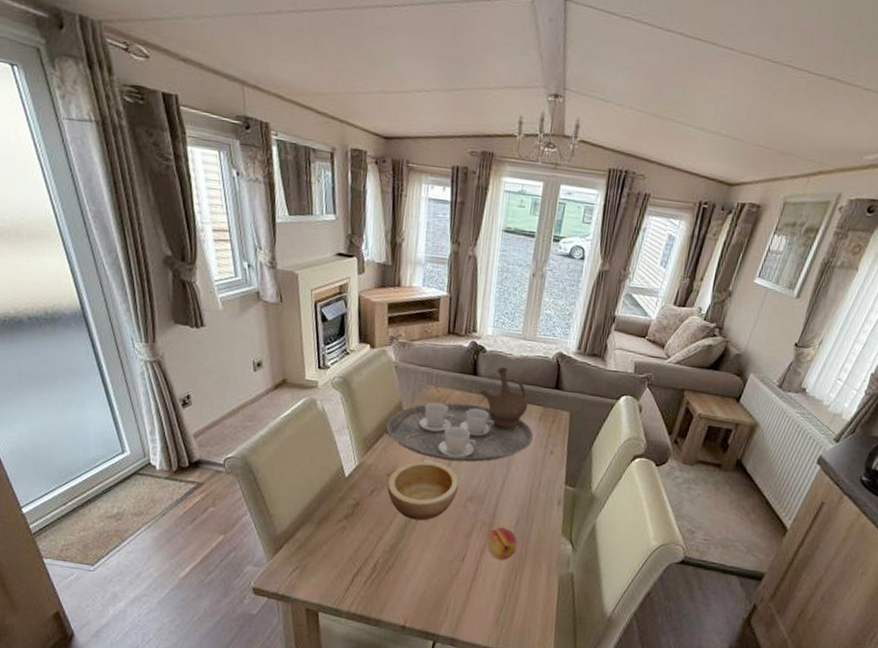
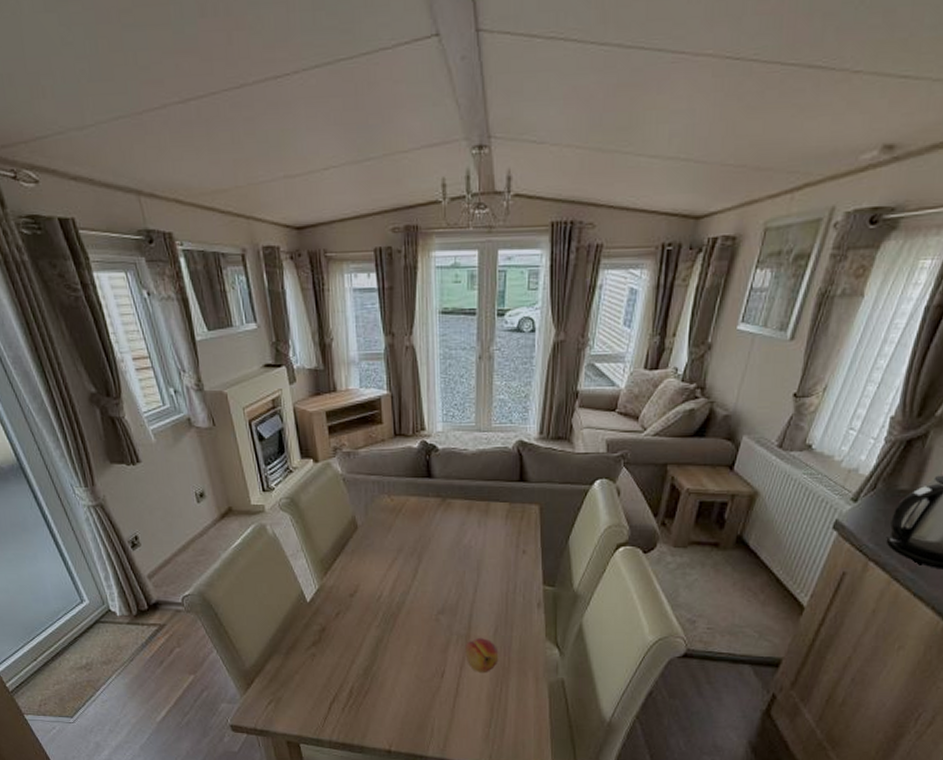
tea set: present [386,366,533,462] -> none [343,464,501,572]
bowl: present [387,461,459,521] -> none [351,577,428,640]

